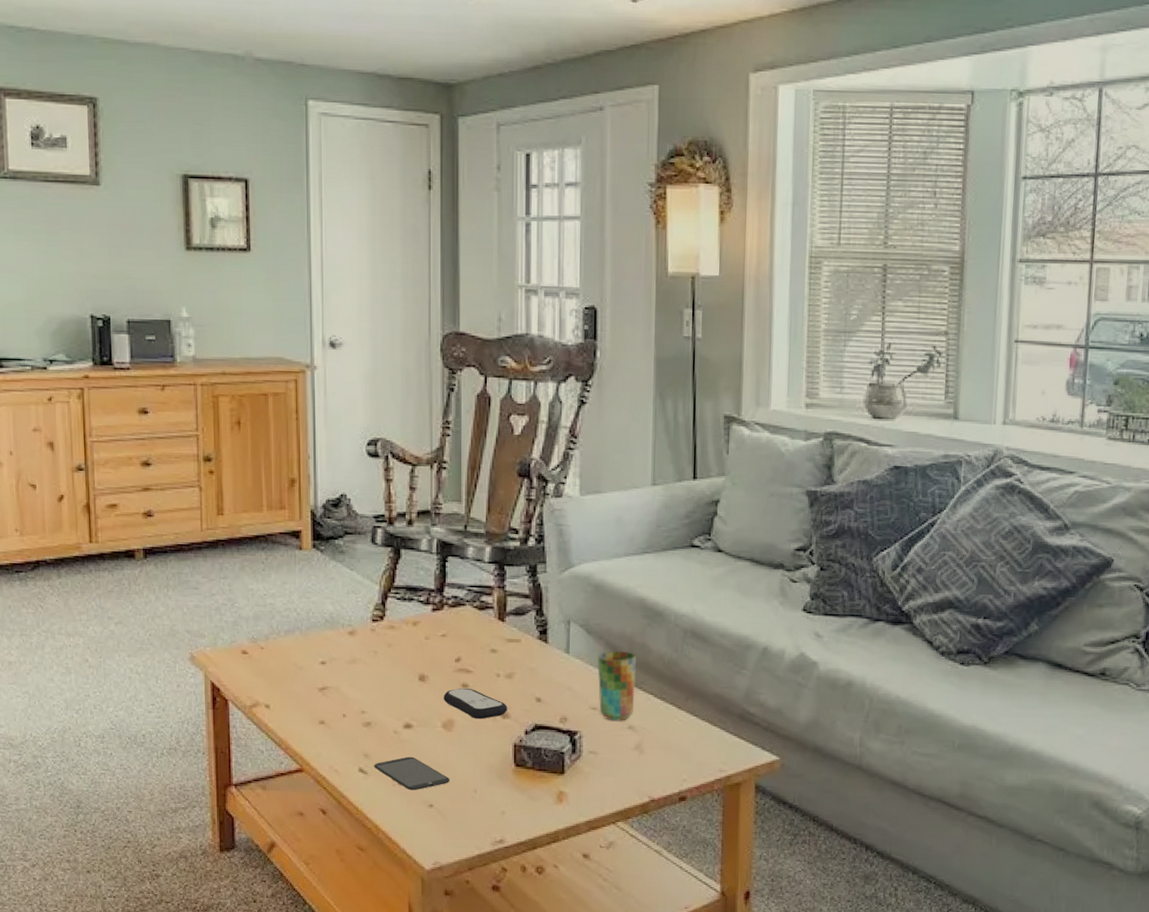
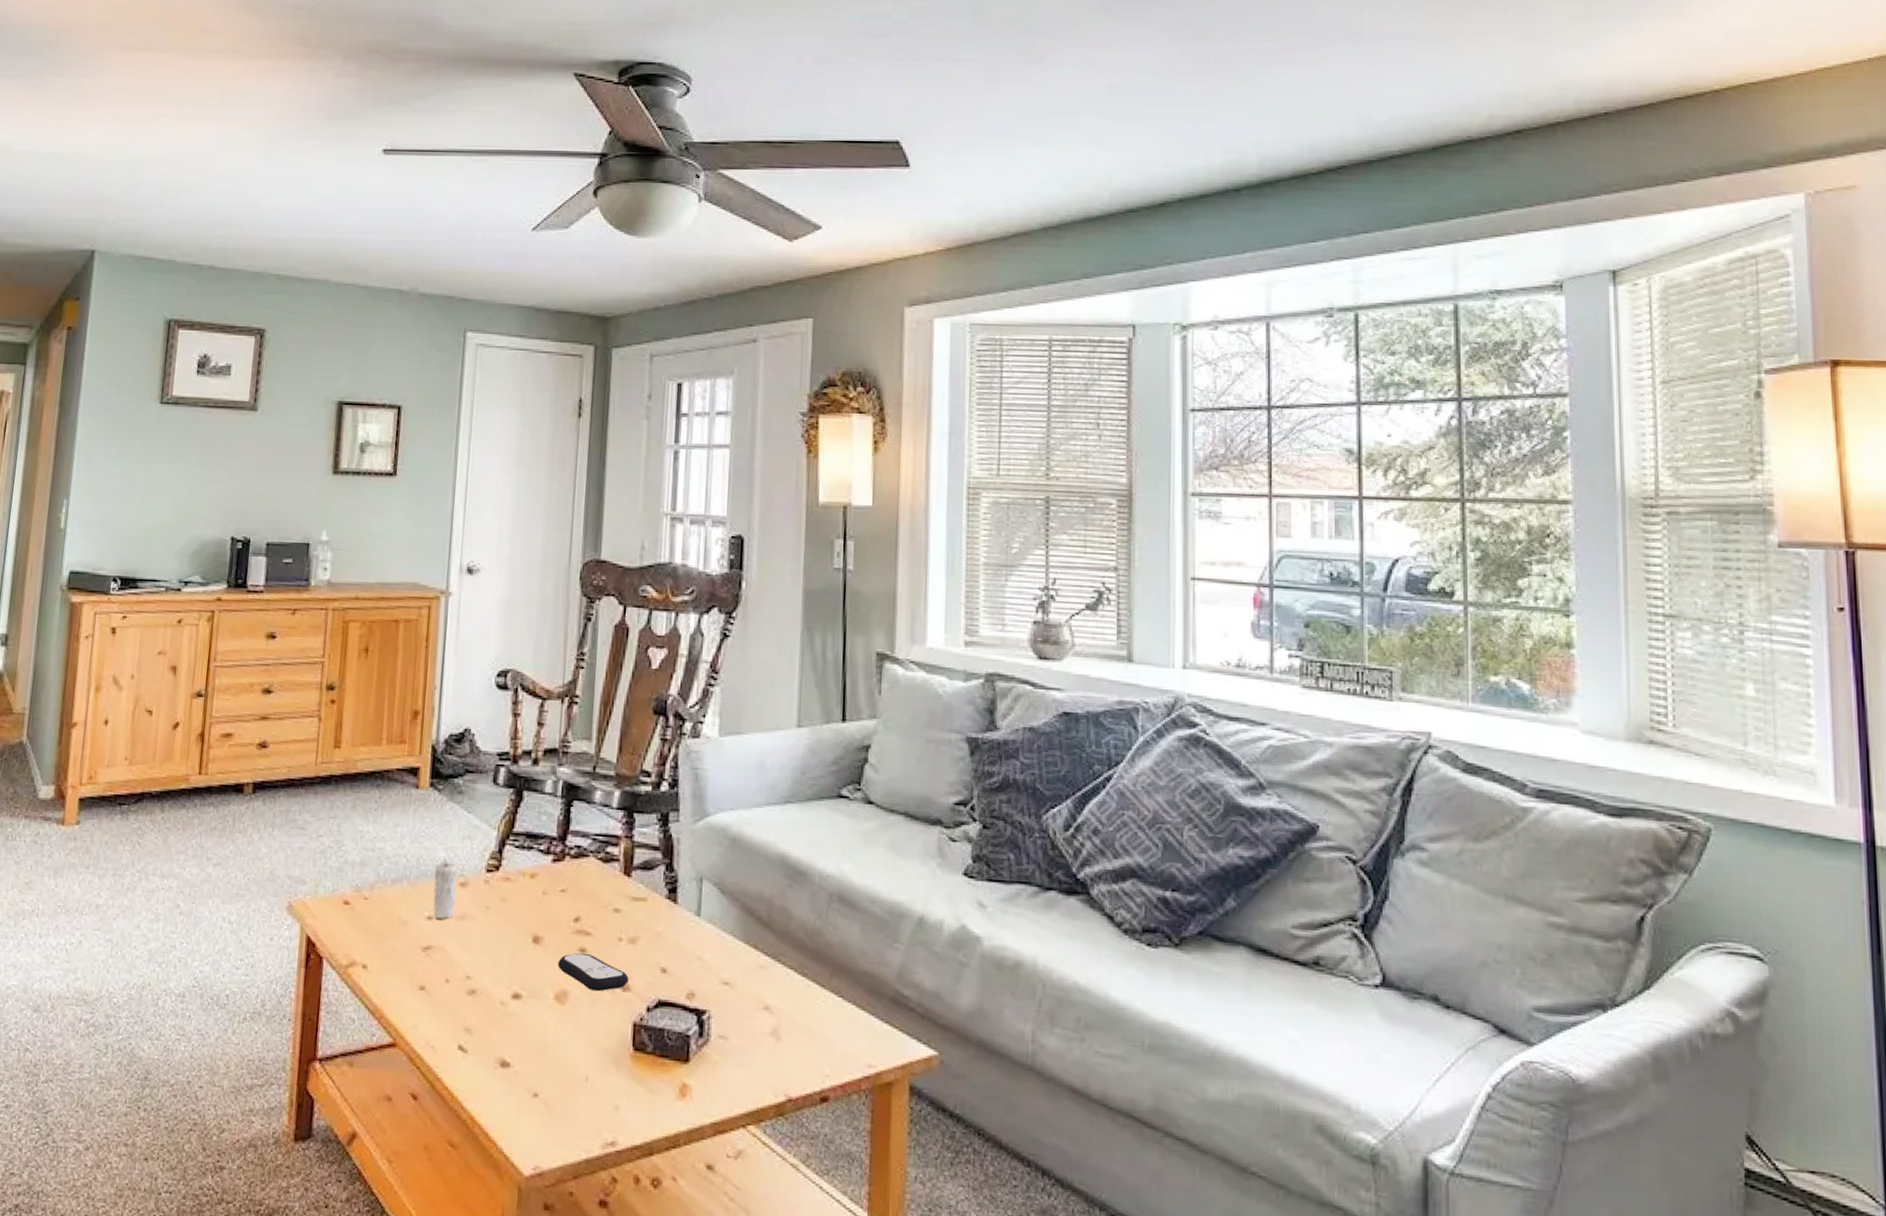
candle: none [324,609,346,663] -> present [433,856,457,919]
smartphone: present [374,756,450,791] -> none [475,1033,559,1076]
cup: present [597,651,637,721] -> none [731,915,775,1000]

